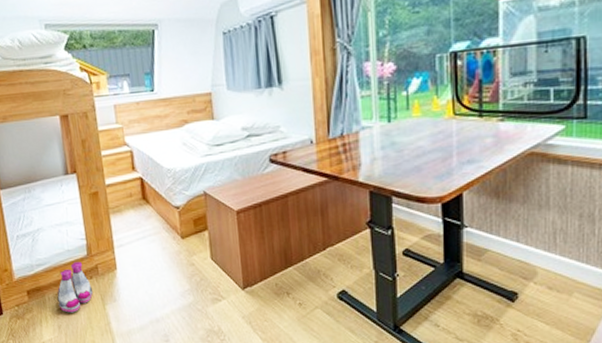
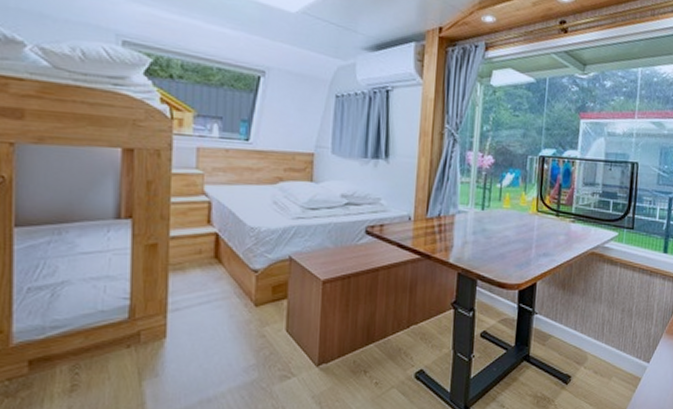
boots: present [57,261,93,313] -> none [74,326,127,390]

